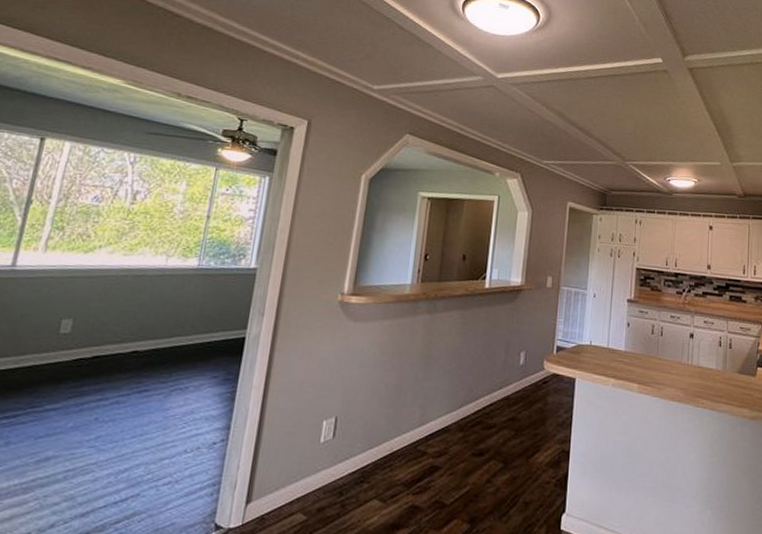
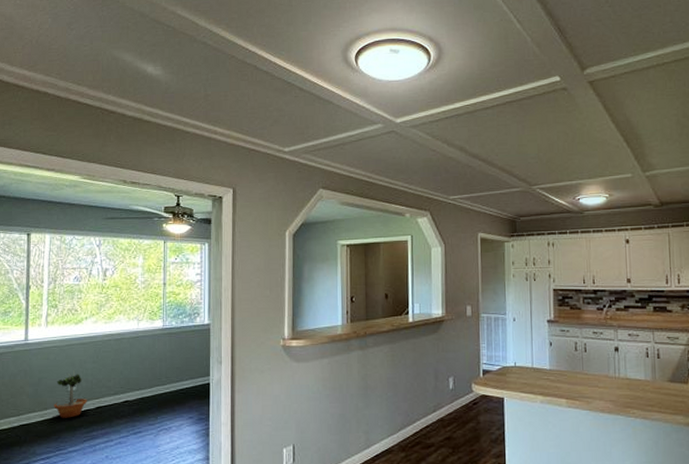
potted tree: none [35,308,83,368] -> present [54,370,87,418]

